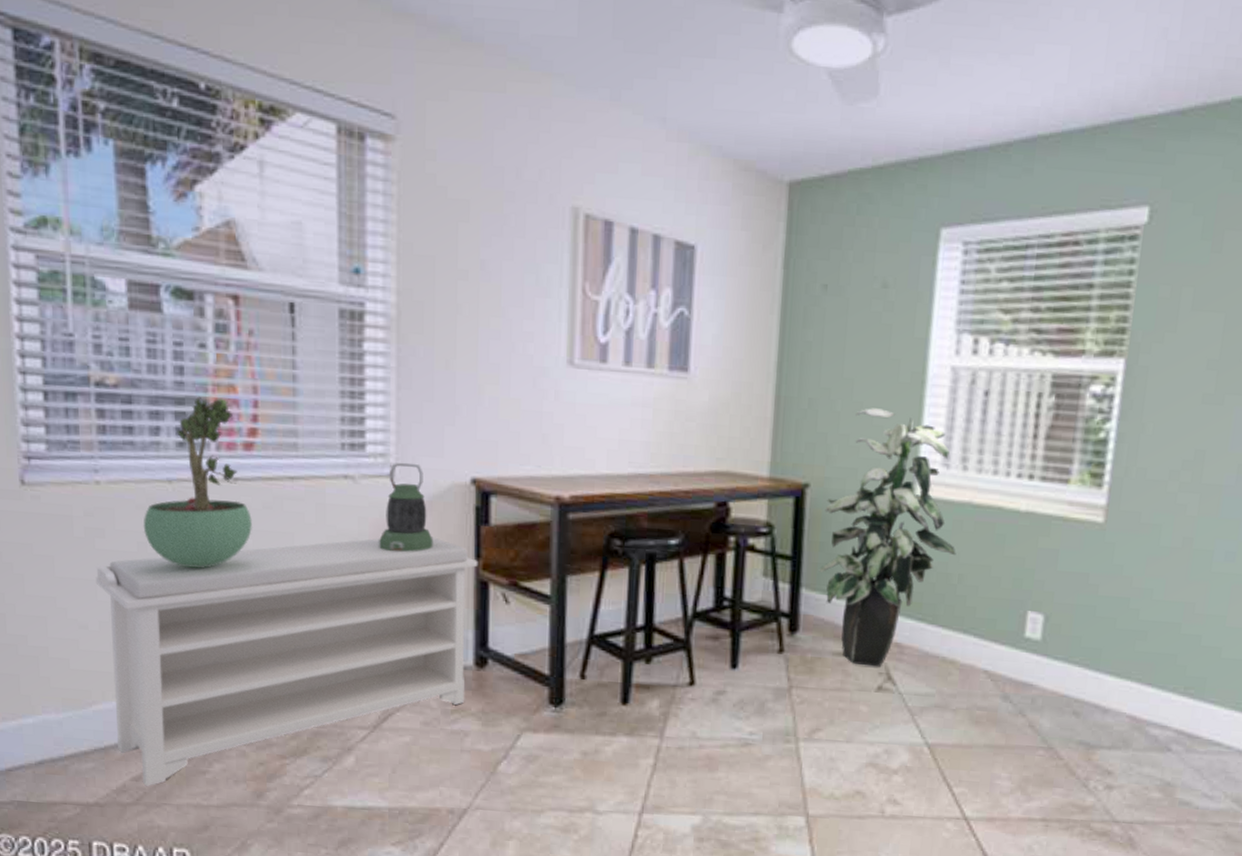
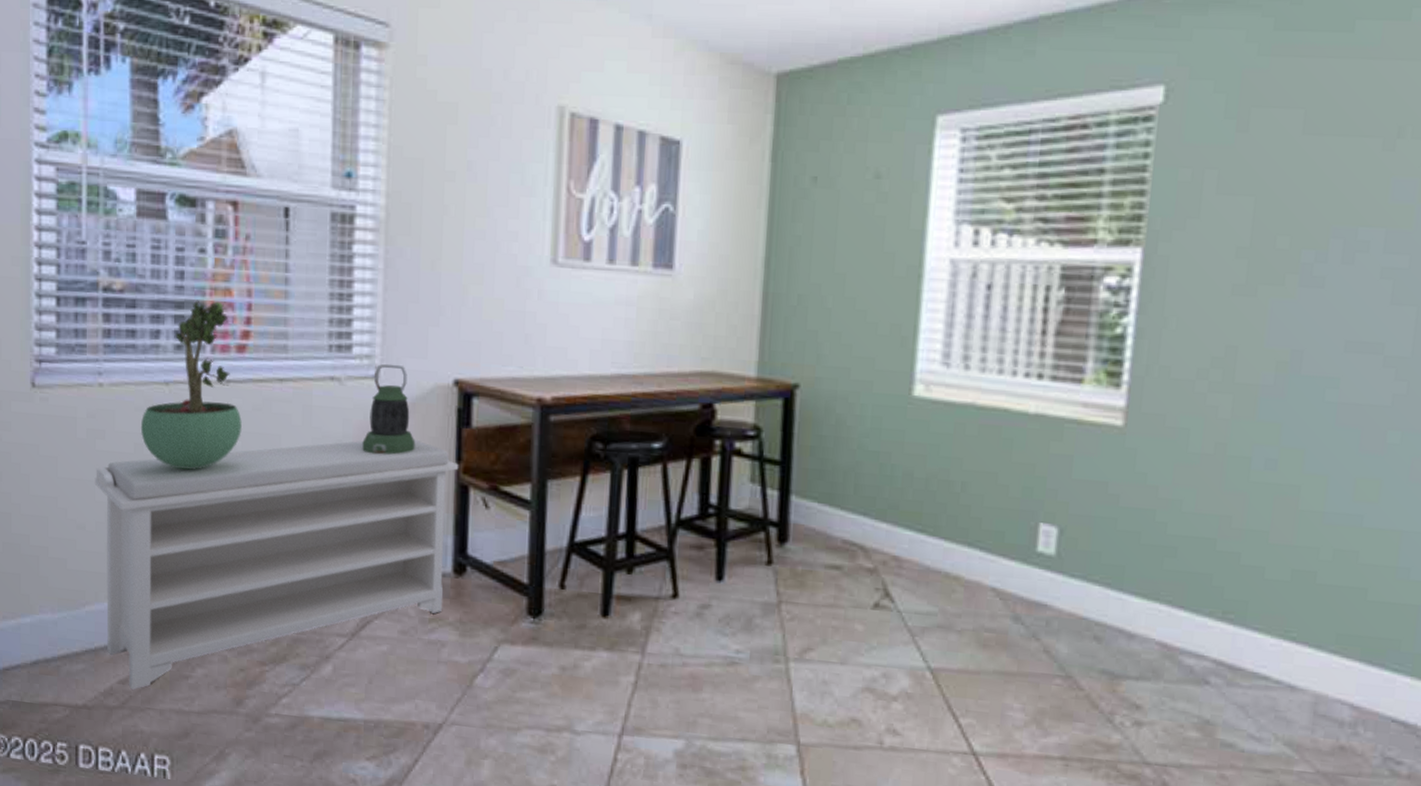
indoor plant: present [818,408,956,667] -> none [809,304,959,582]

